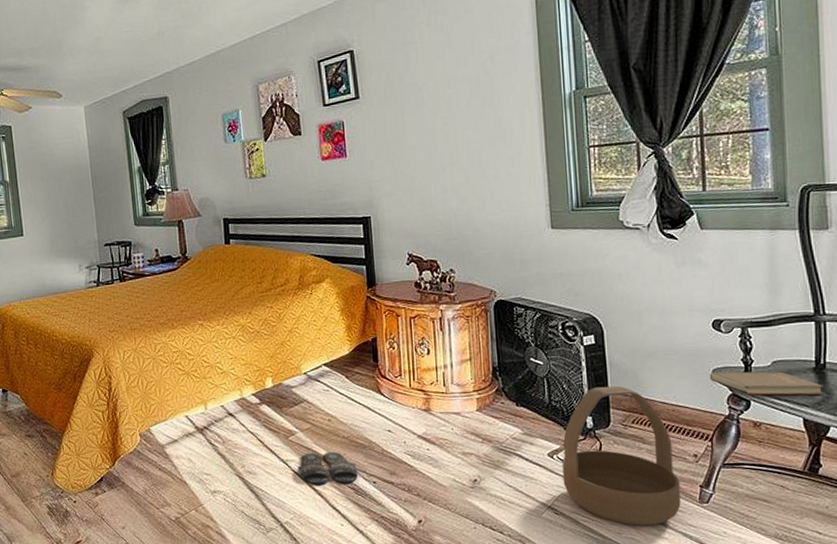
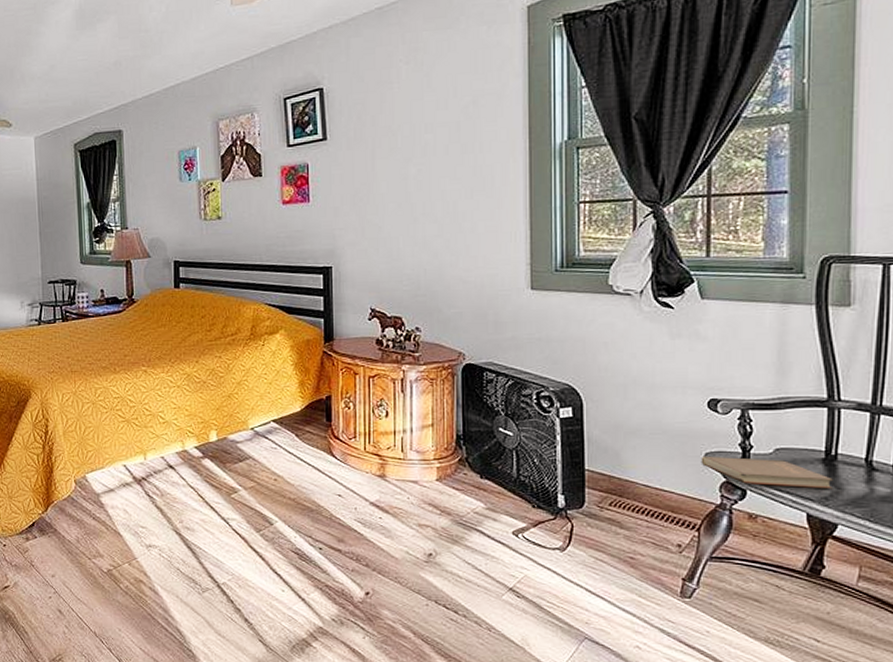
slippers: present [298,451,358,486] -> none [239,512,303,549]
basket: present [562,385,681,527] -> none [528,463,659,618]

